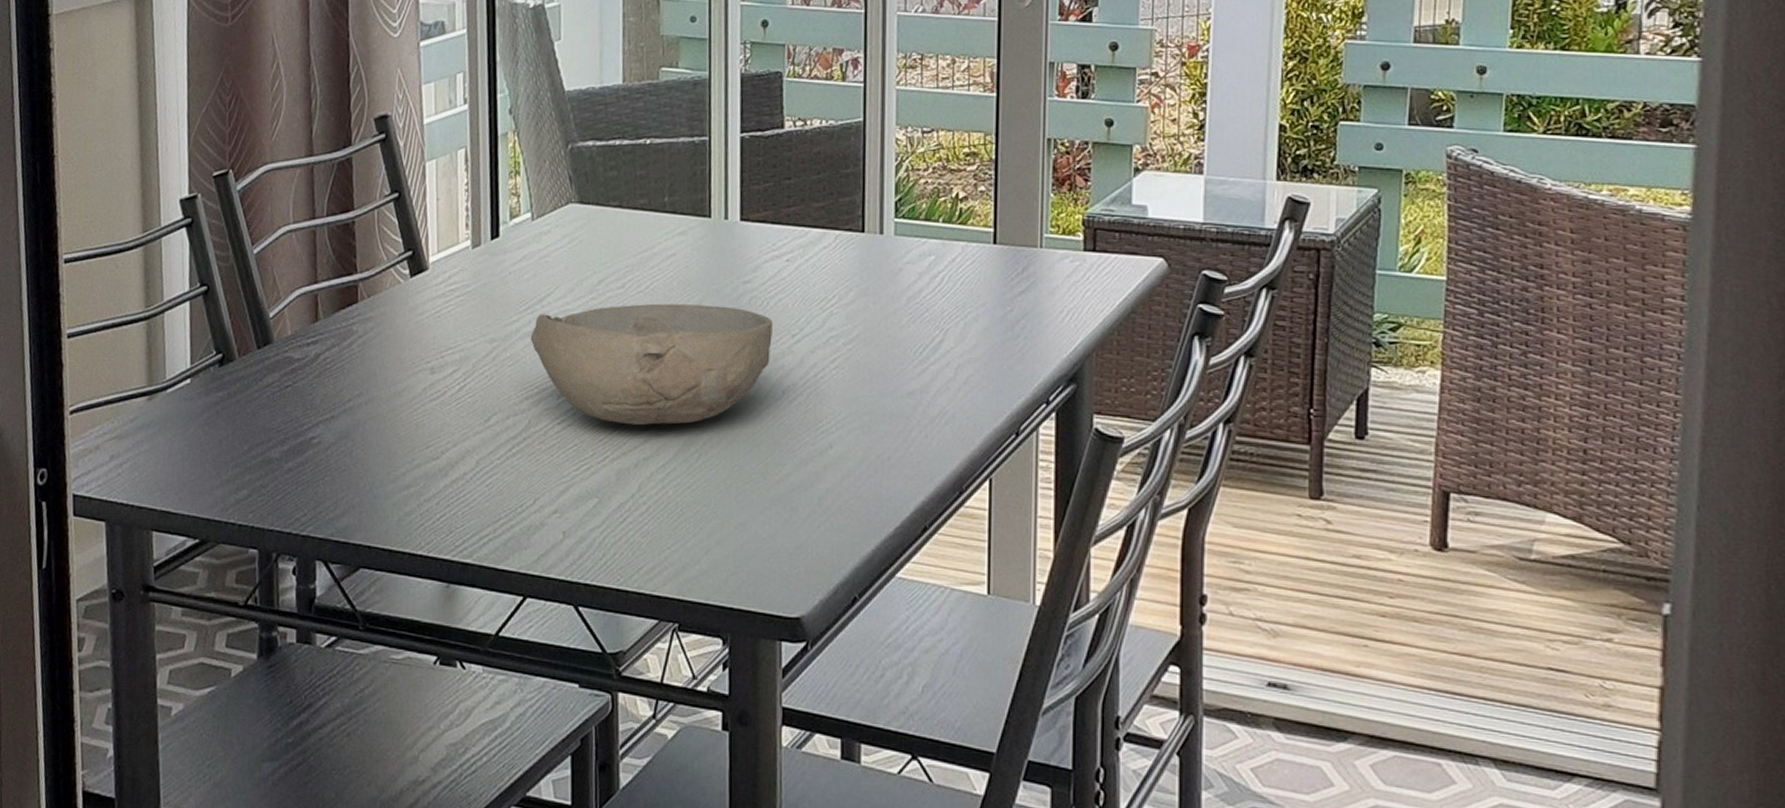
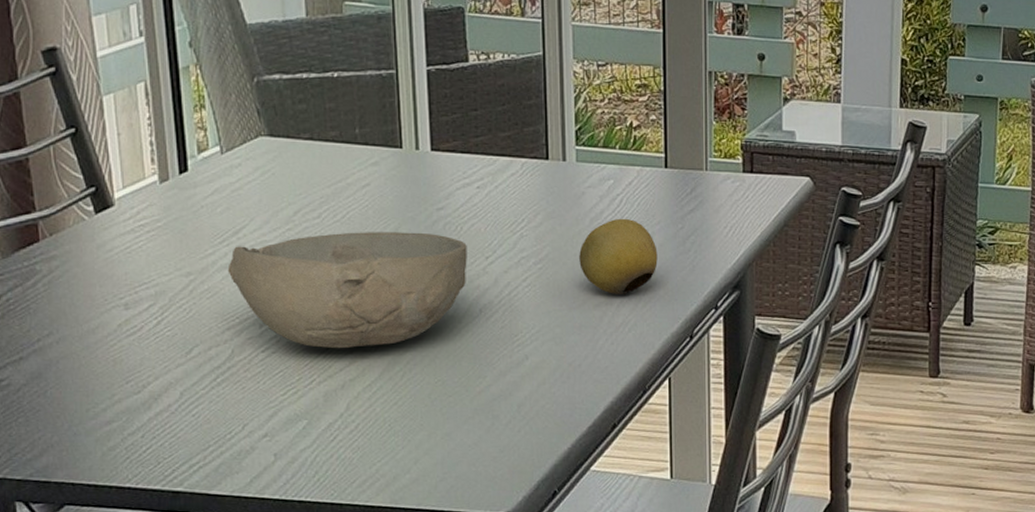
fruit: none [893,298,982,384] -> present [579,218,658,296]

